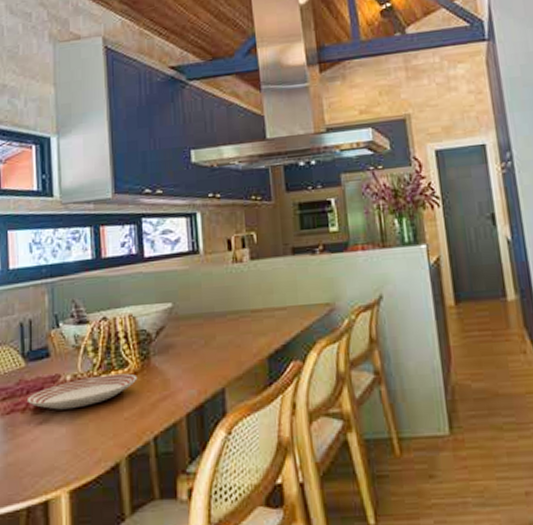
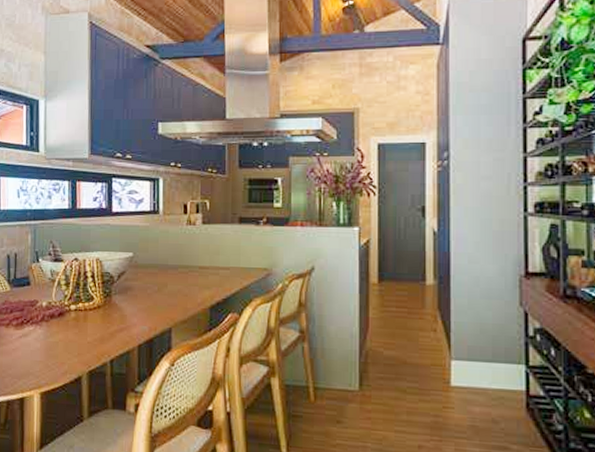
dinner plate: present [28,373,138,410] -> none [11,305,100,329]

